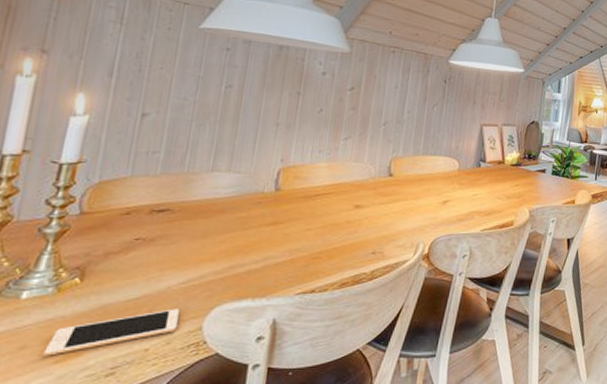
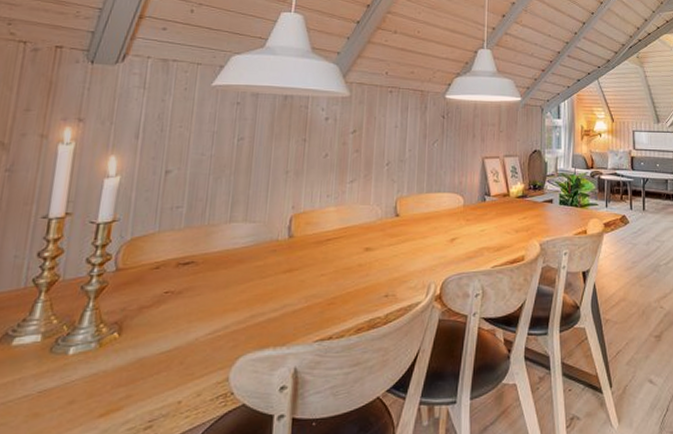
cell phone: present [43,308,180,356] -> none [89,360,207,411]

